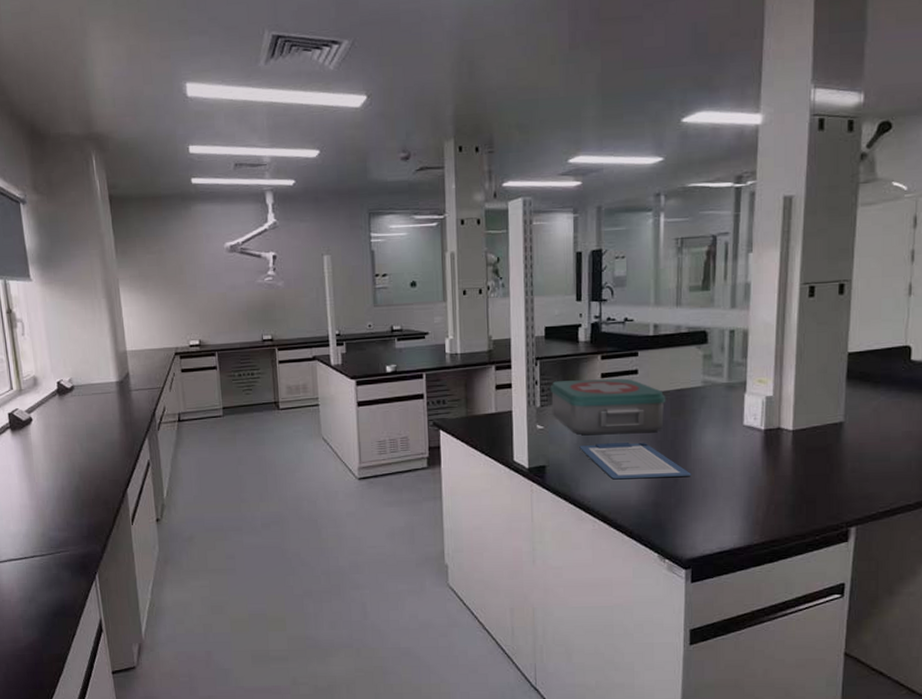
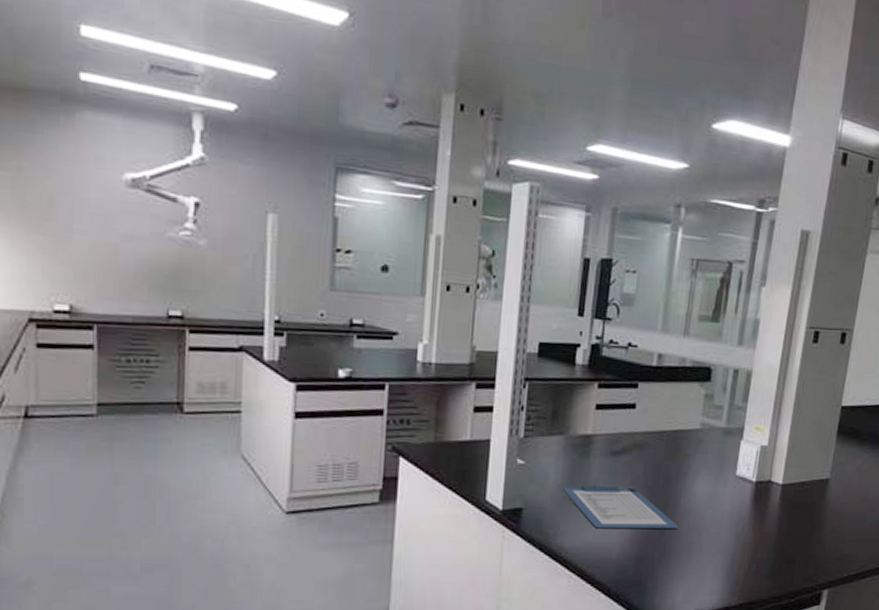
first aid kit: present [550,378,666,435] -> none [536,408,662,478]

